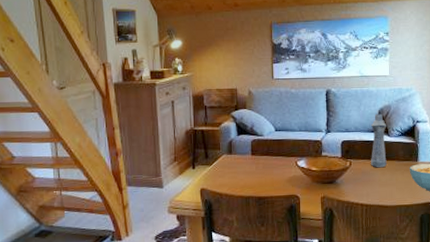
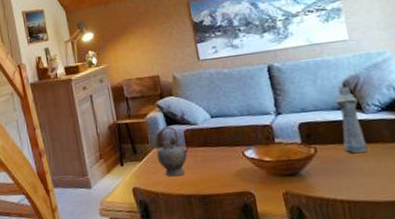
teapot: none [225,135,255,180] -> present [156,125,191,177]

